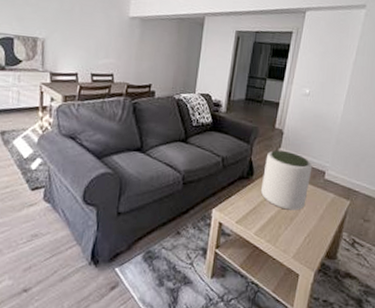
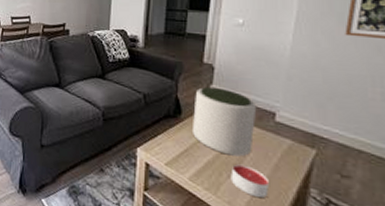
candle: none [287,217,315,245] -> present [230,164,269,198]

